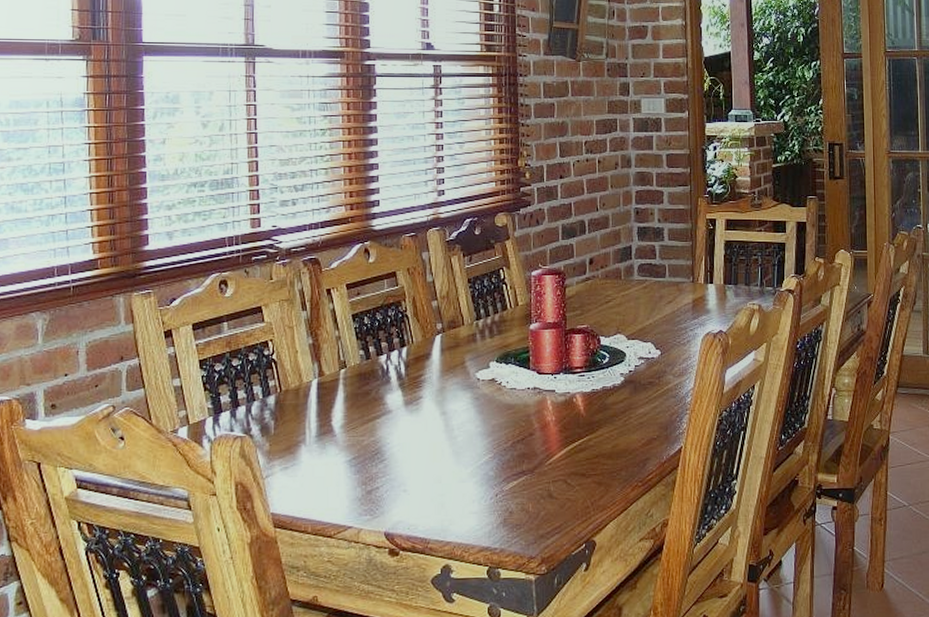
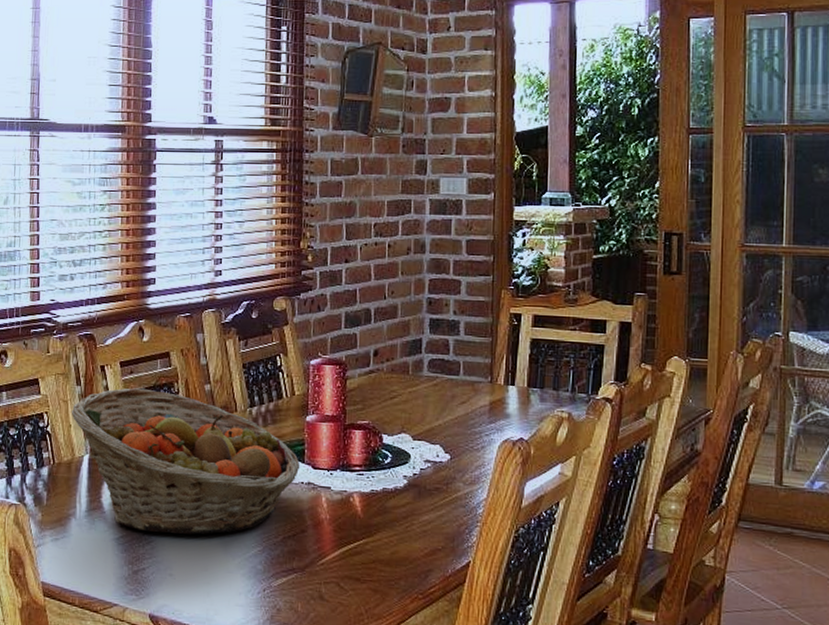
fruit basket: none [298,309,526,451] -> present [72,388,300,534]

